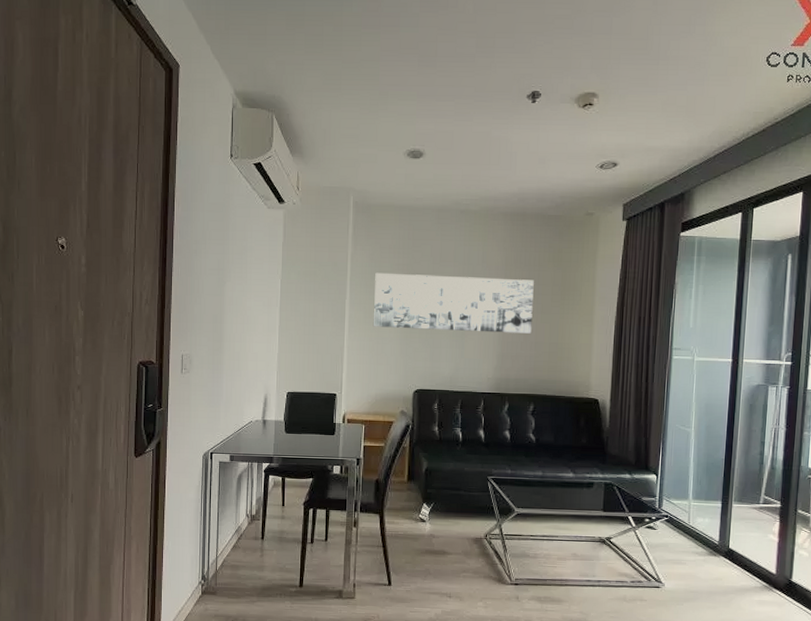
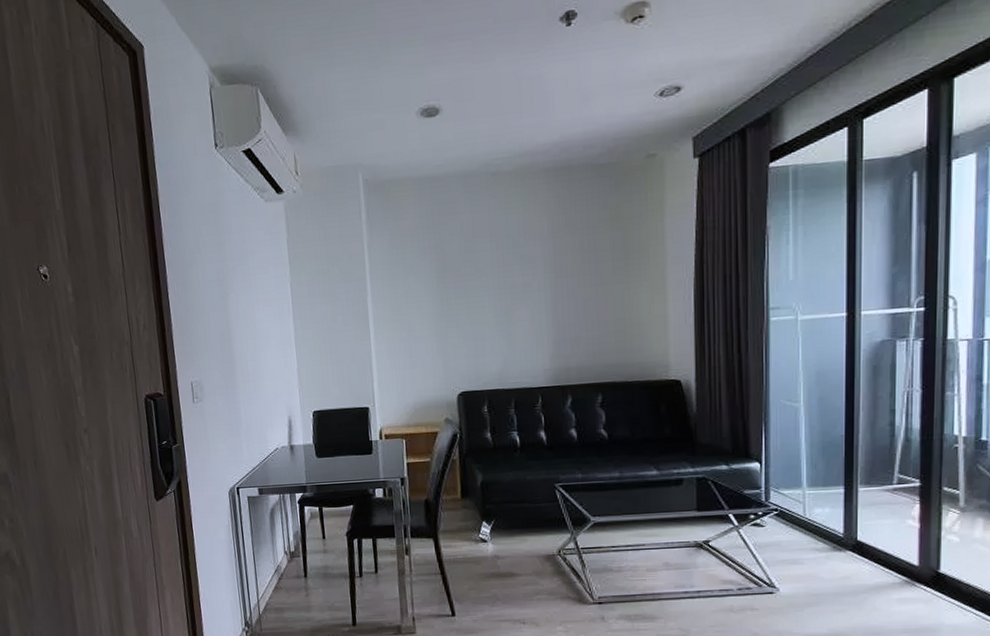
wall art: present [373,272,534,334] -> none [398,246,592,325]

